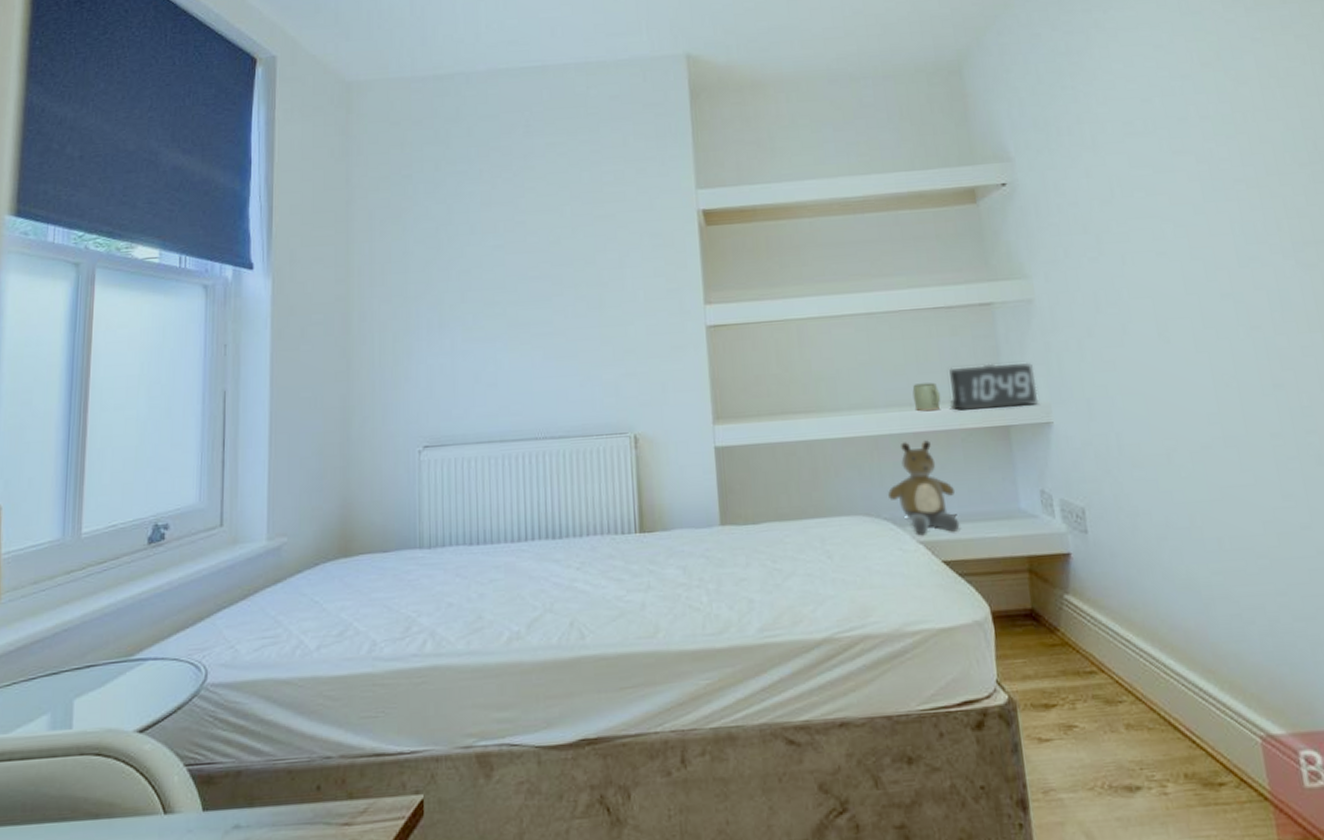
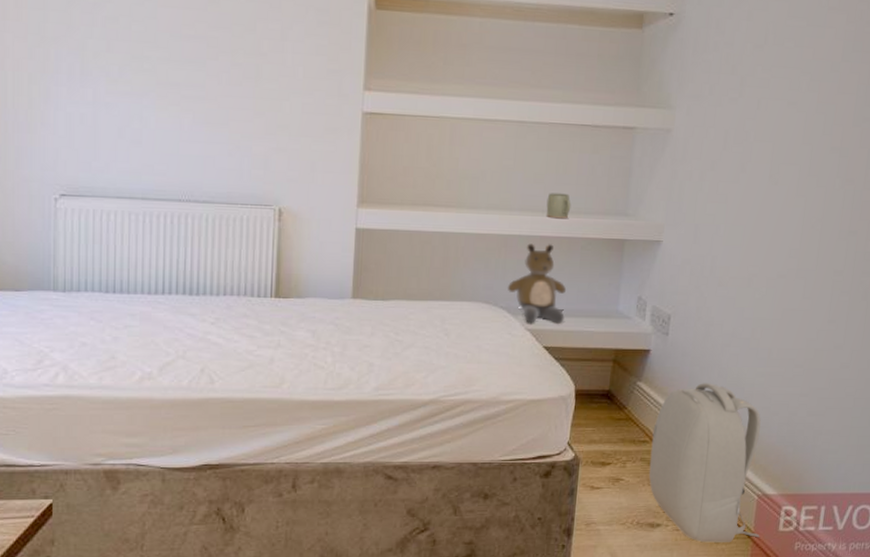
alarm clock: present [949,362,1039,411] -> none [578,182,657,224]
backpack: none [1098,588,1281,811] -> present [649,383,761,543]

